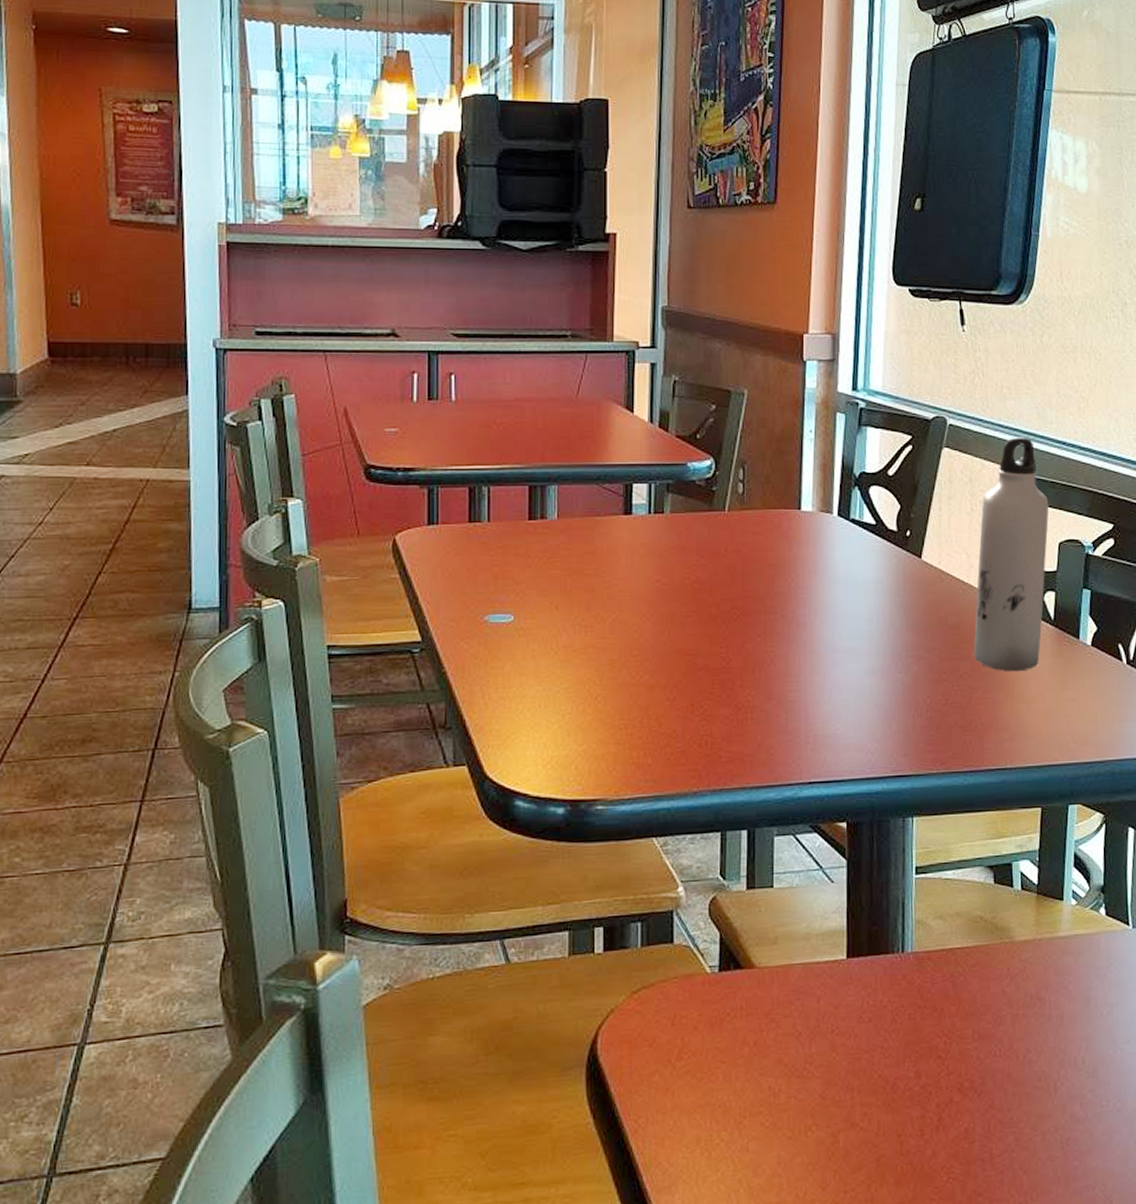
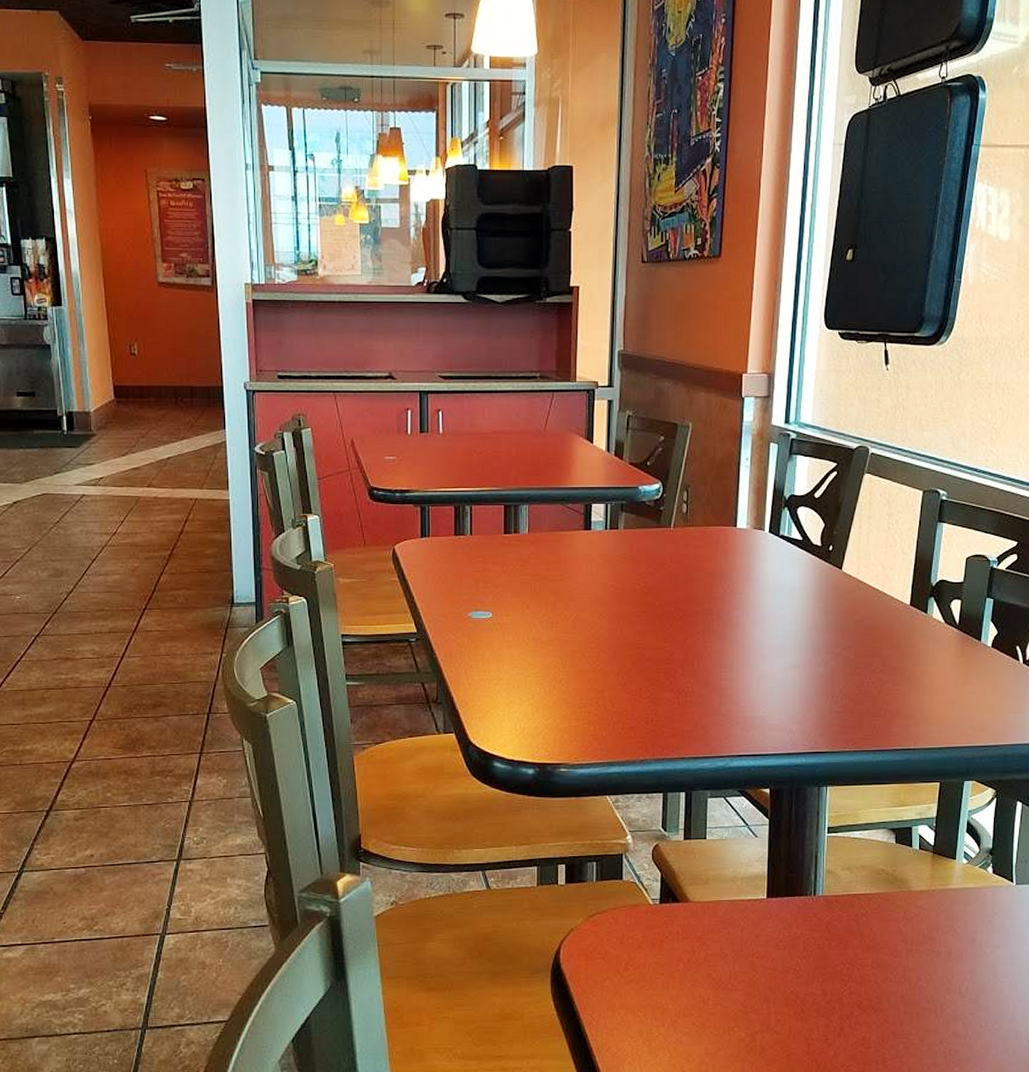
water bottle: present [973,437,1049,672] -> none [885,464,959,668]

